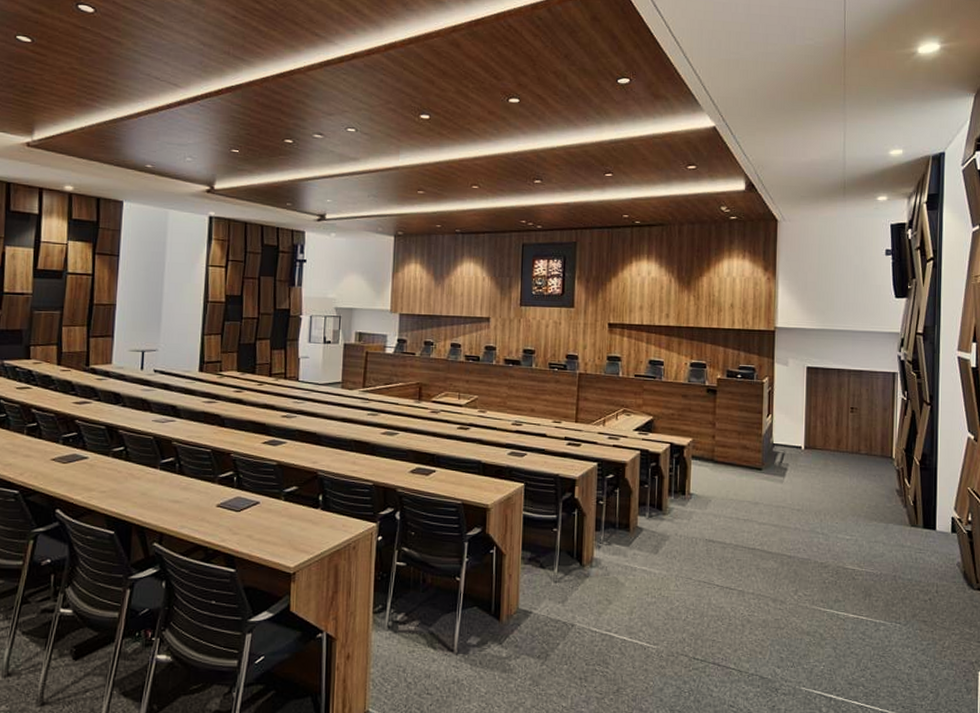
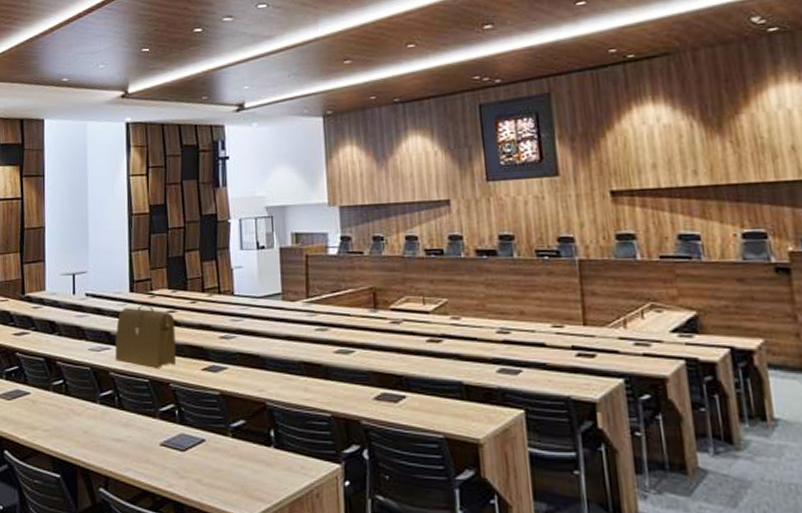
briefcase: none [179,384,241,440] -> present [115,305,177,368]

